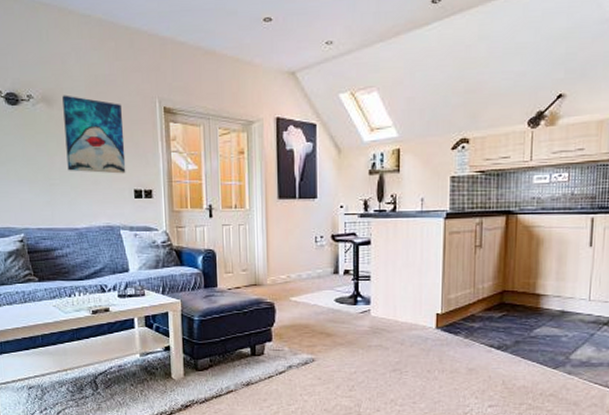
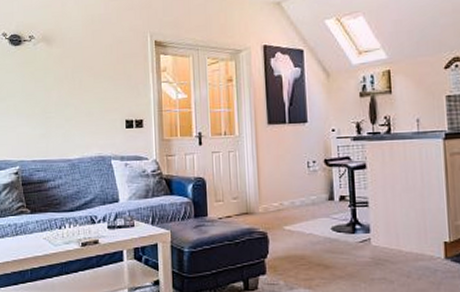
wall art: present [62,95,126,174] -> none [61,34,118,106]

